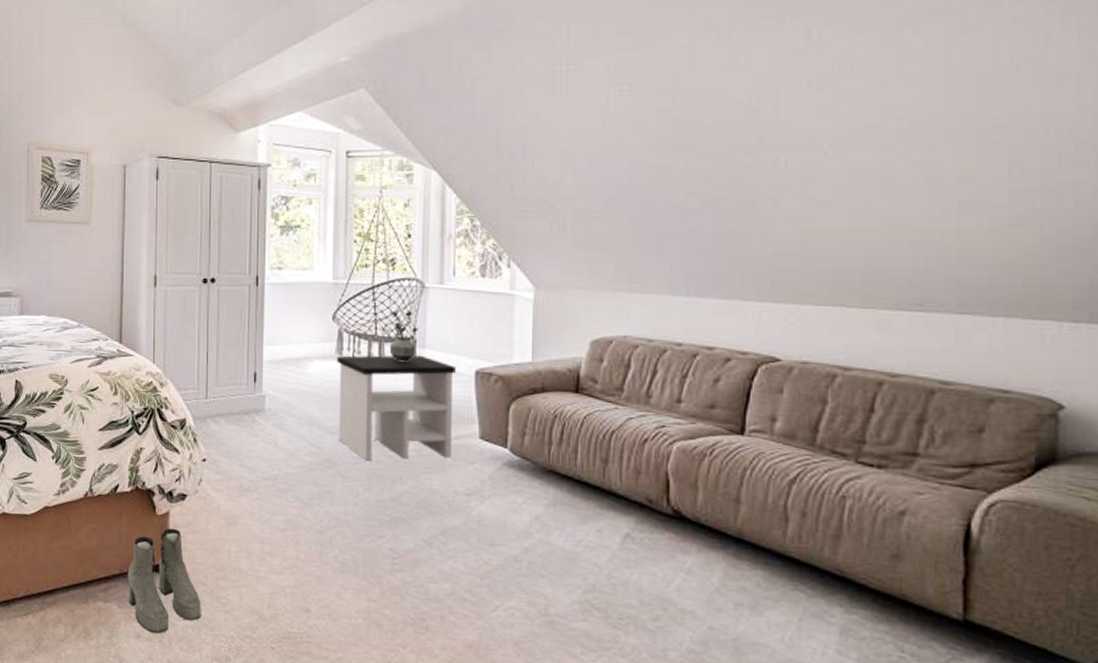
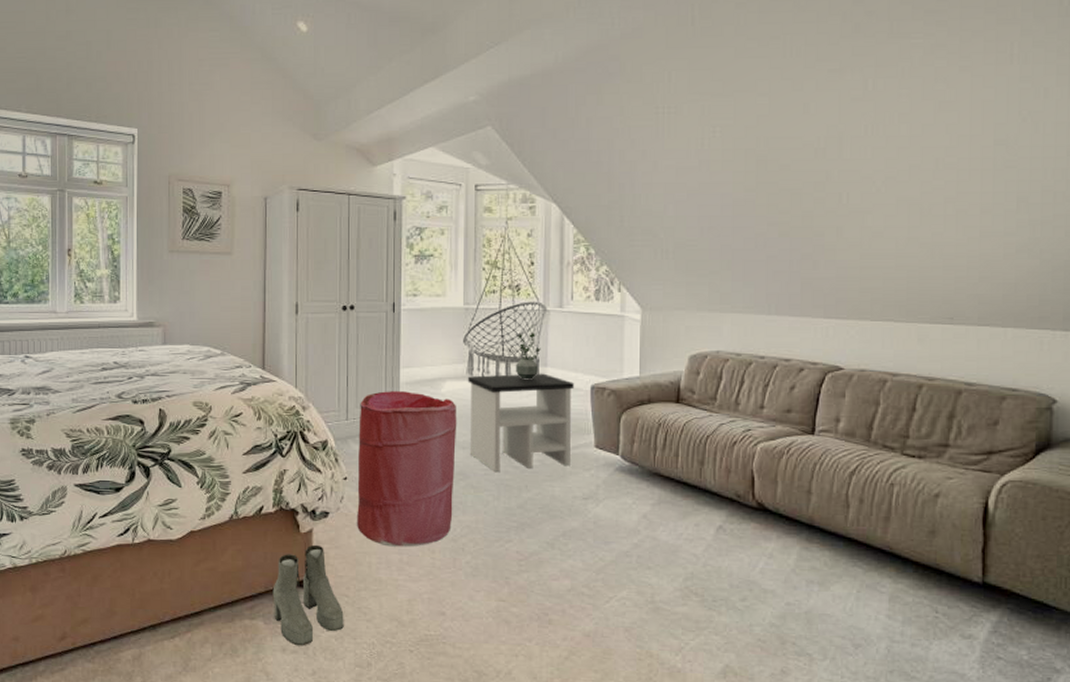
laundry hamper: none [216,369,325,537] -> present [357,391,457,547]

